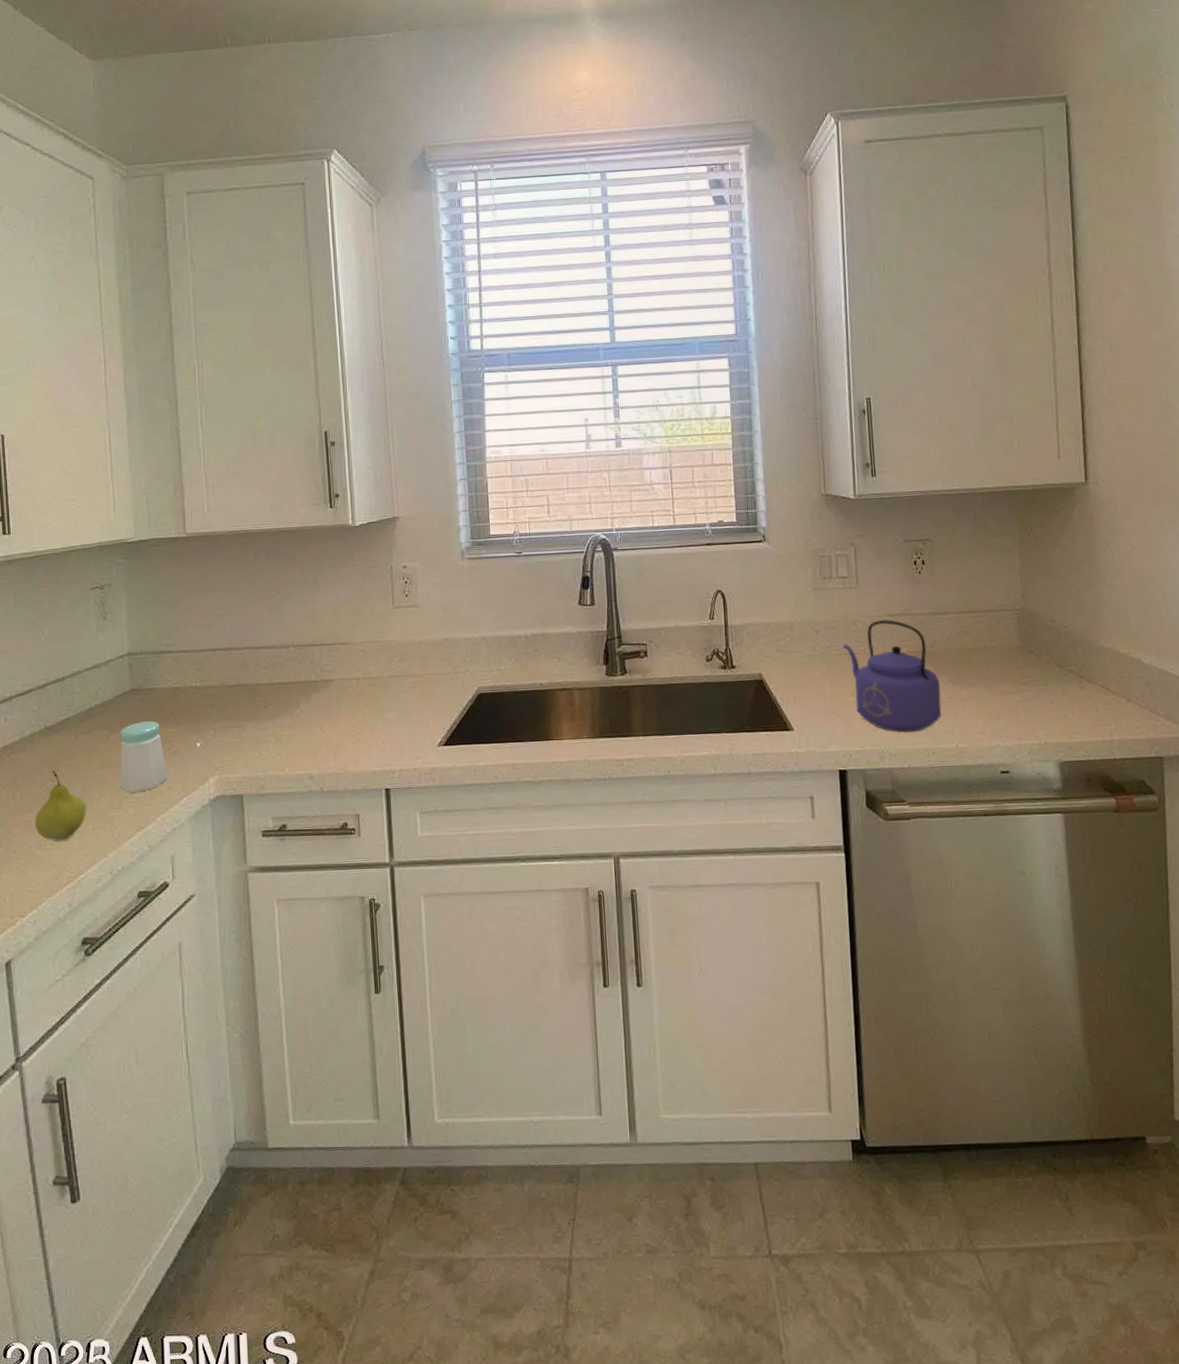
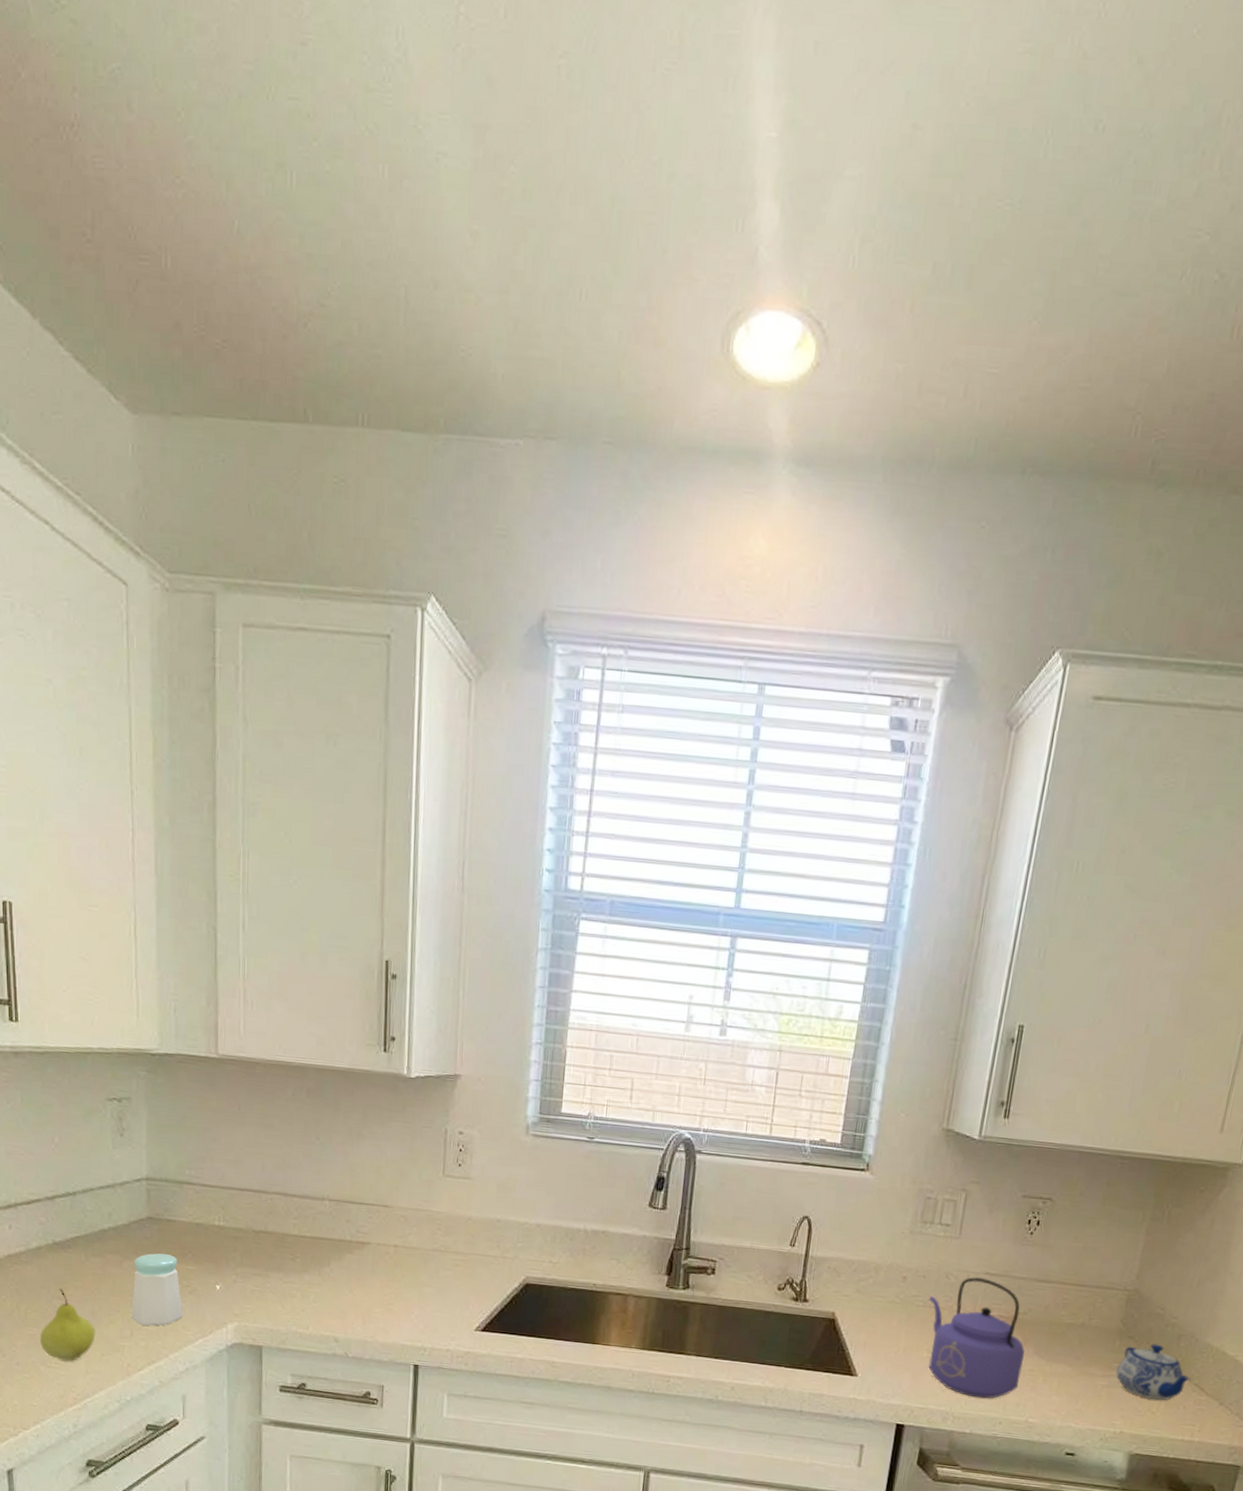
teapot: none [1026,654,1095,707] -> present [1115,1343,1191,1401]

